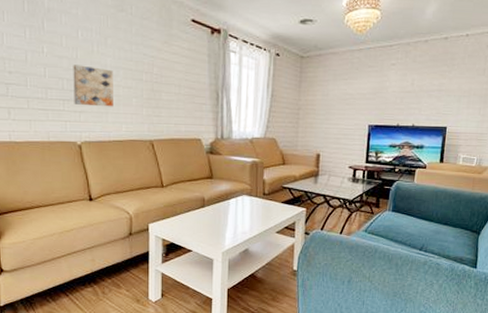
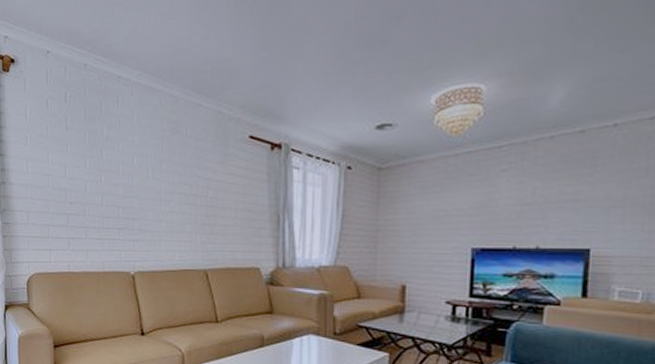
wall art: present [73,65,113,107] -> none [128,192,167,235]

